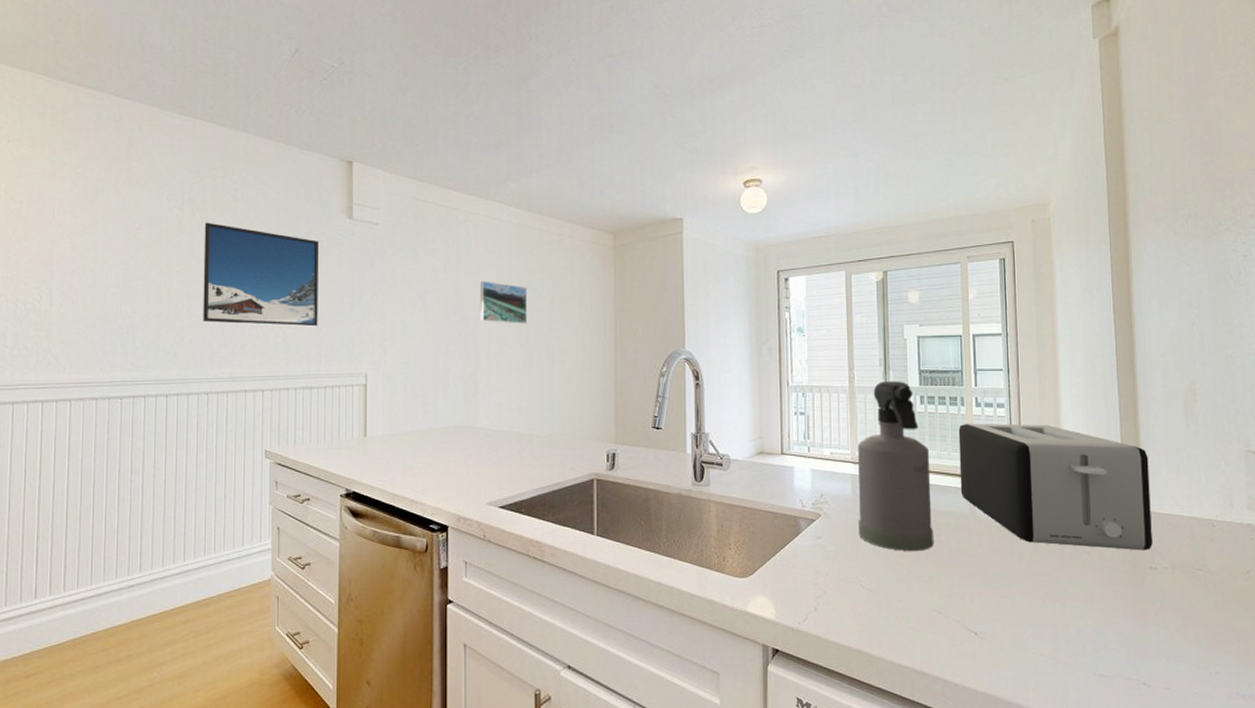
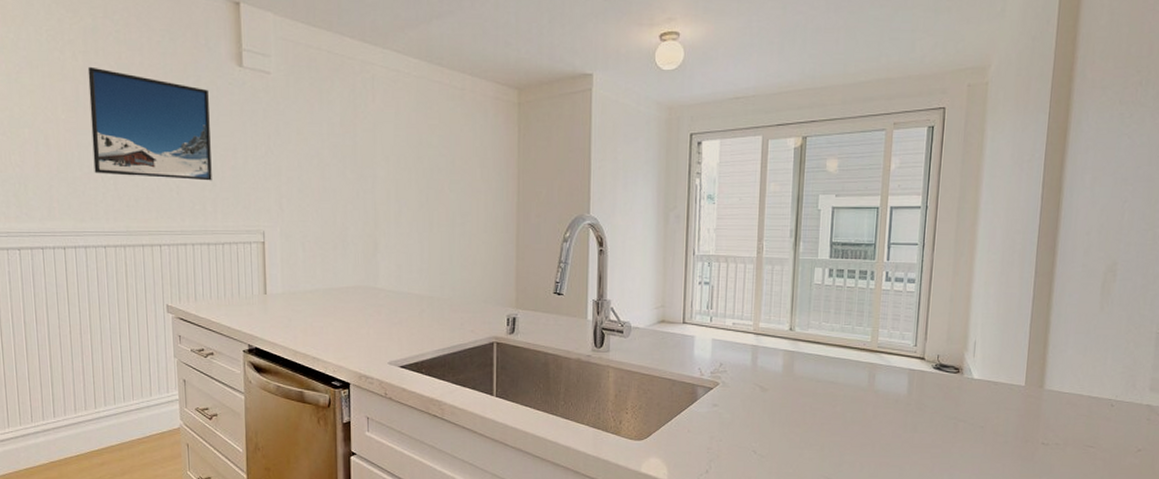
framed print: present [479,280,528,324] -> none [377,137,428,184]
spray bottle: present [858,381,934,551] -> none [755,253,834,420]
toaster: present [958,423,1152,551] -> none [861,297,1057,427]

